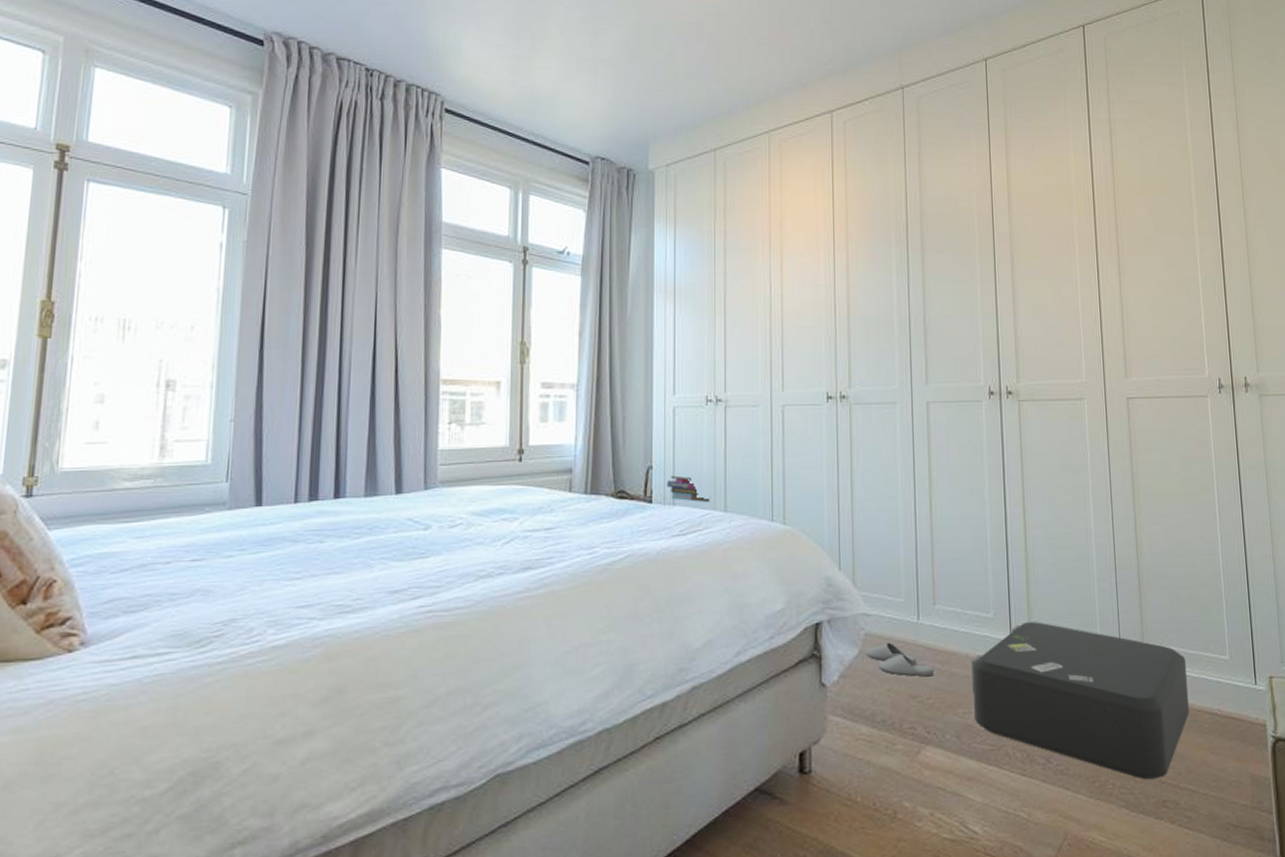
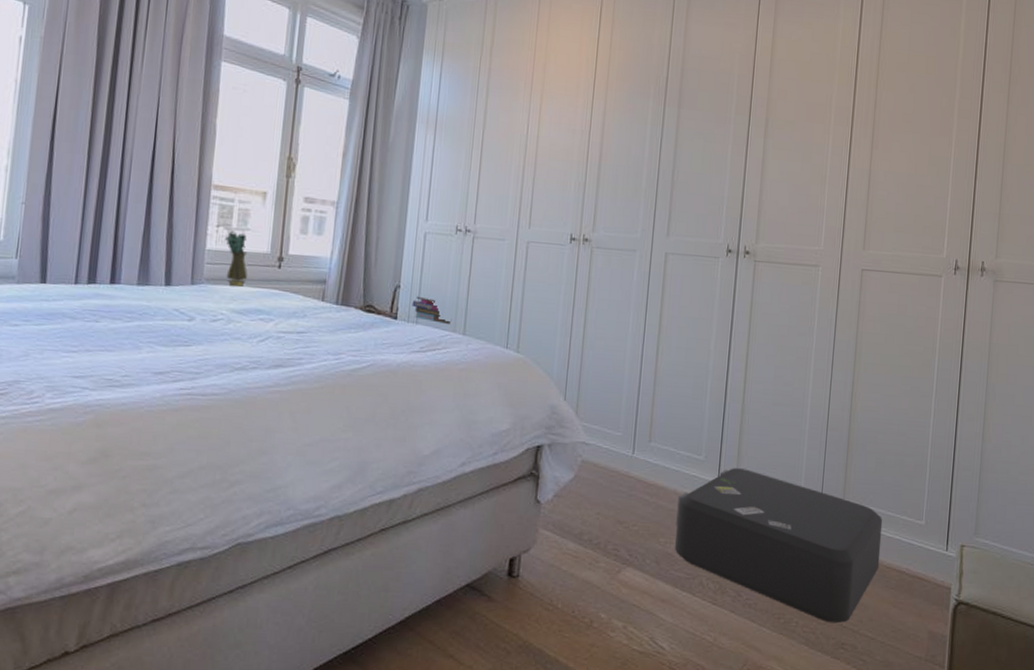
vase: none [457,426,487,488] -> present [224,230,248,288]
slippers: present [866,642,934,677] -> none [581,471,642,506]

